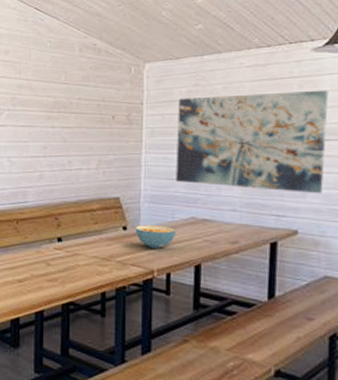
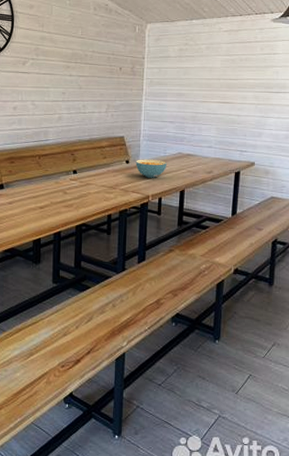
wall art: present [176,90,329,194] -> none [168,53,281,134]

